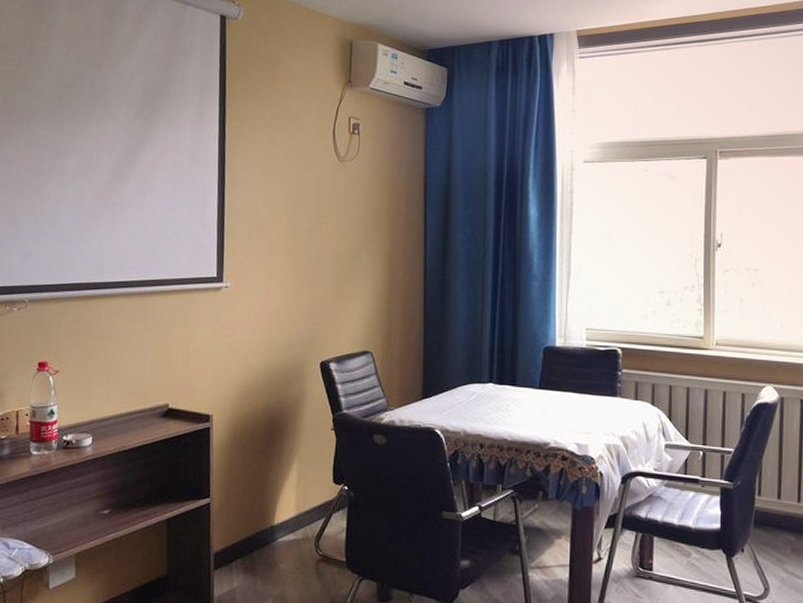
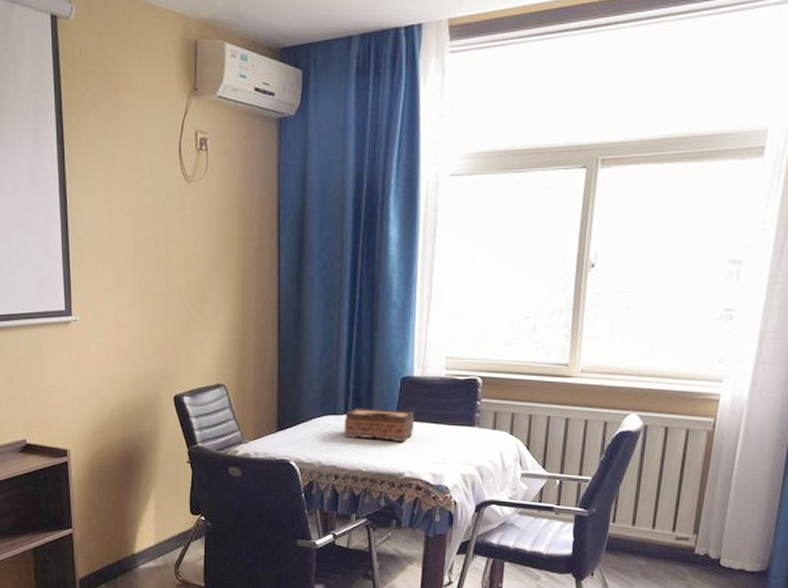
tissue box: none [489,376,558,412] -> present [344,407,415,443]

